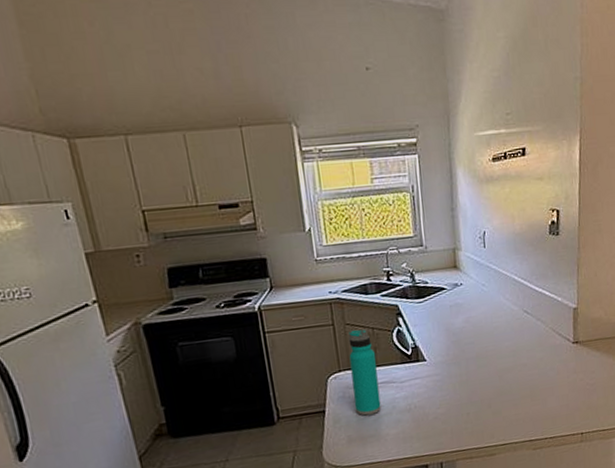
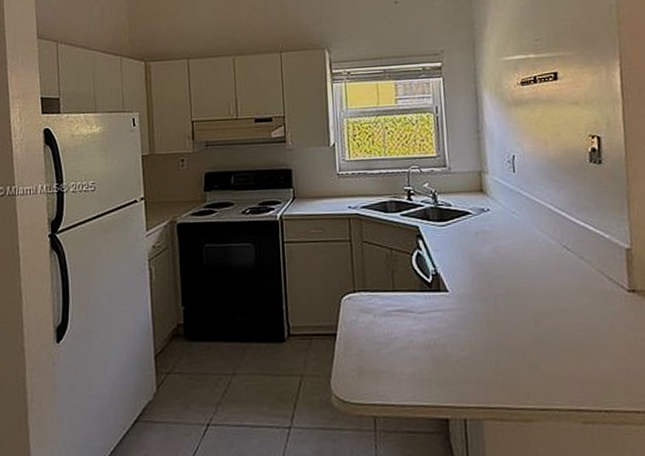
water bottle: present [348,329,381,416] -> none [365,248,397,346]

